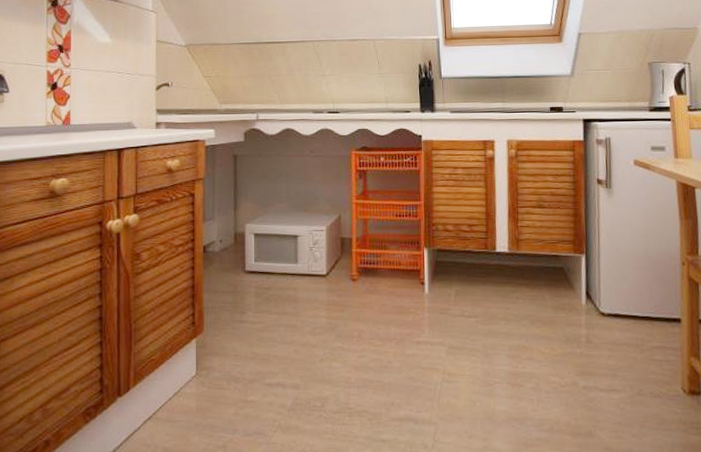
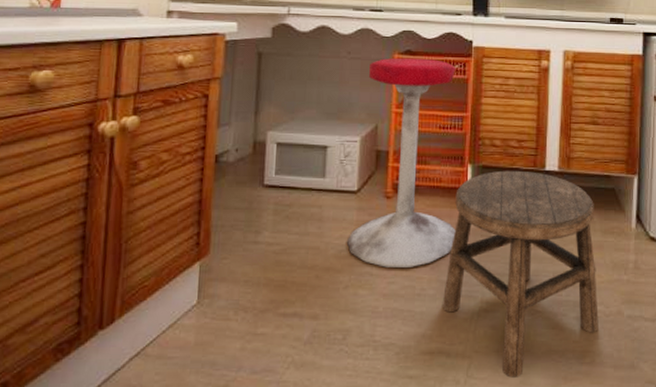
stool: none [319,153,416,343] -> present [346,57,457,267]
stool: none [407,252,555,443] -> present [442,170,599,378]

